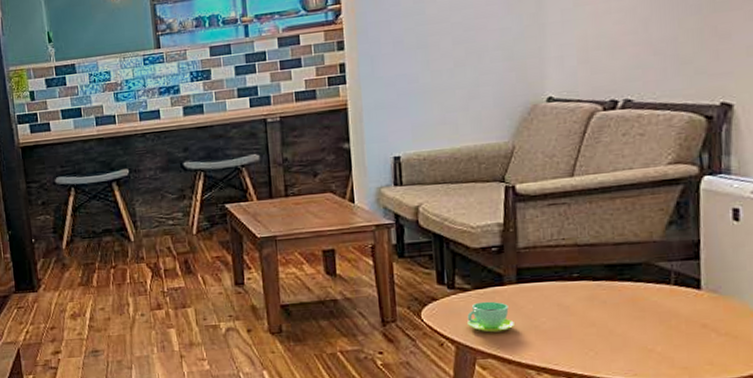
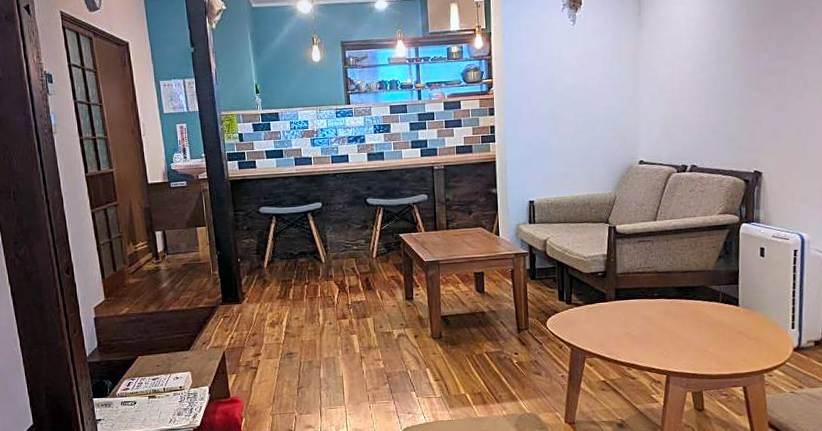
cup: present [466,301,516,333] -> none [579,314,614,338]

